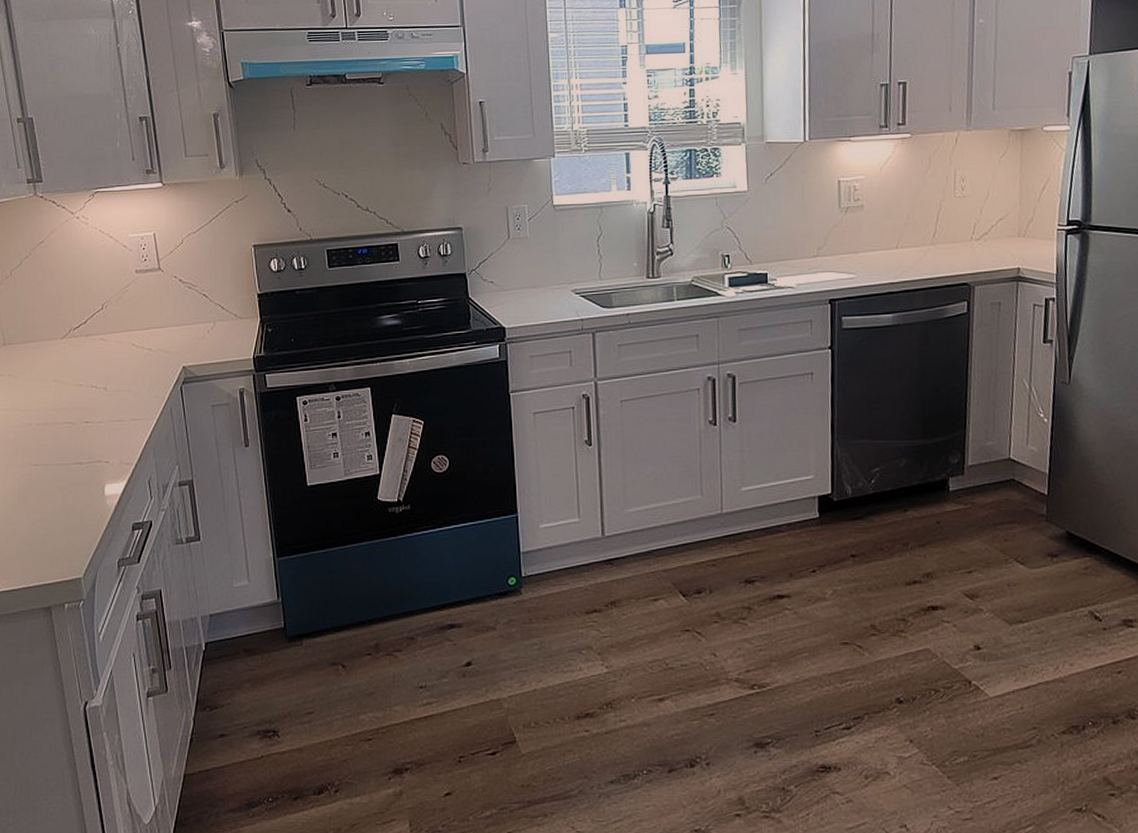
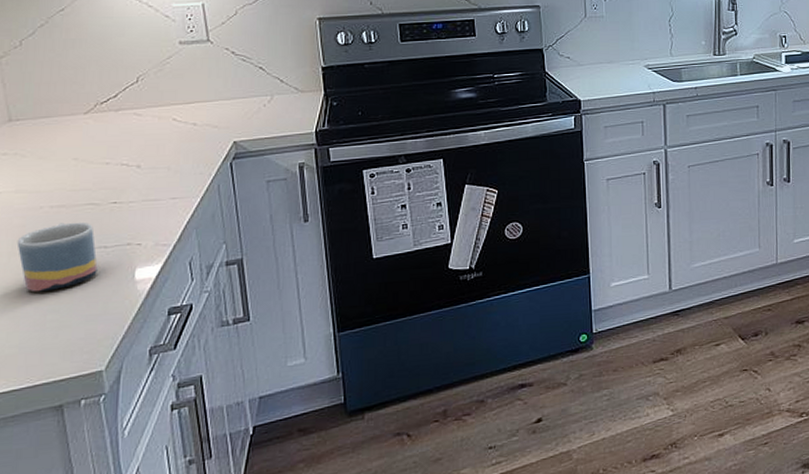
mug: none [12,439,75,502] -> present [16,222,98,292]

